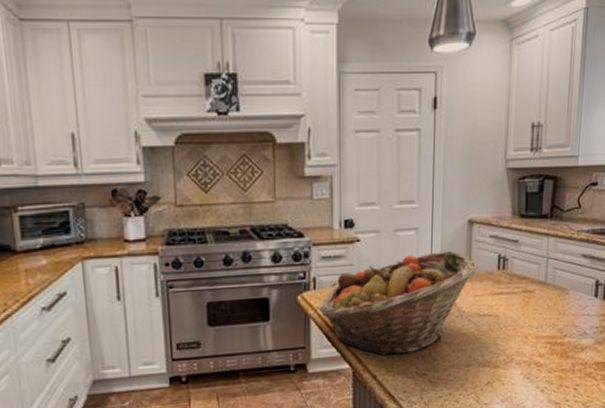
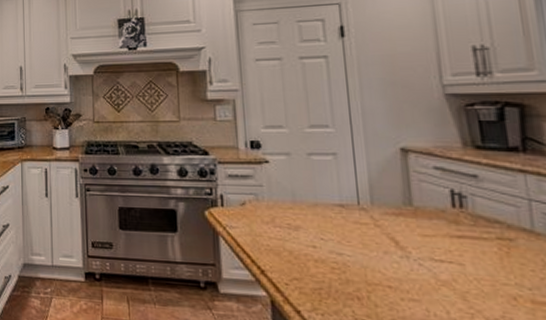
fruit basket: present [318,251,478,356] -> none [227,180,423,292]

